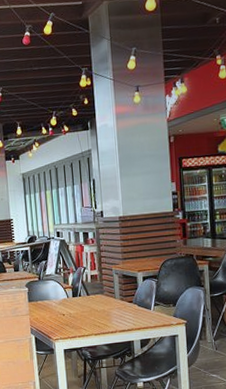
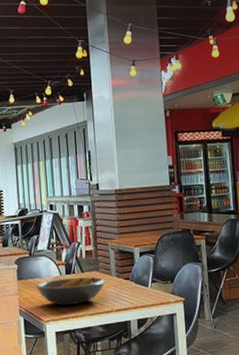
fruit bowl: none [45,300,110,325] -> present [36,277,105,305]

